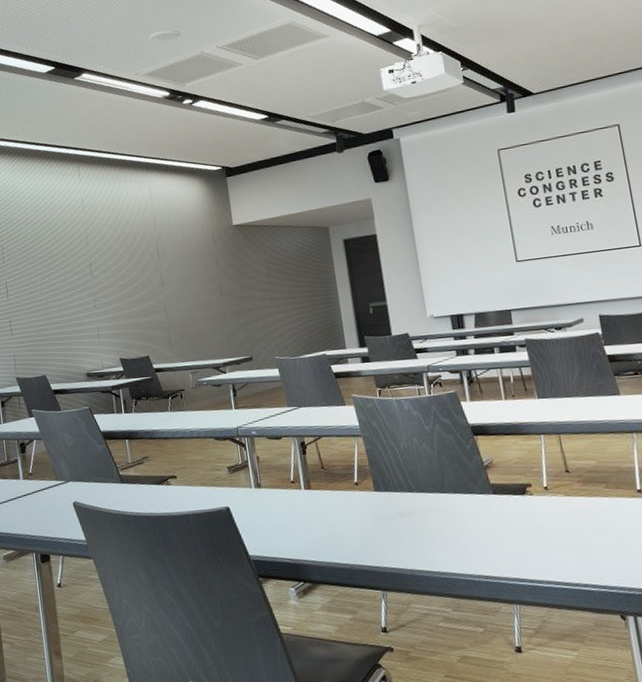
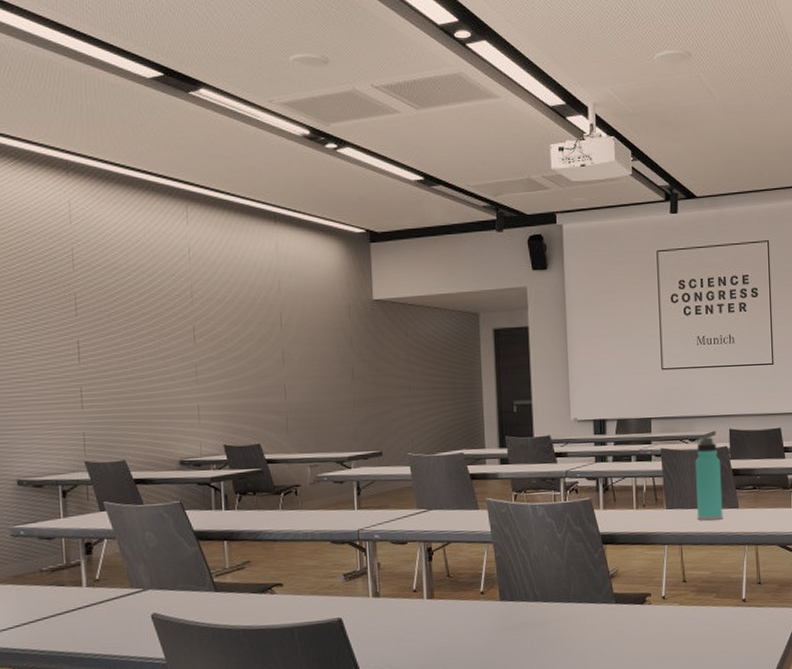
thermos bottle: none [563,324,604,410] -> present [694,436,723,521]

